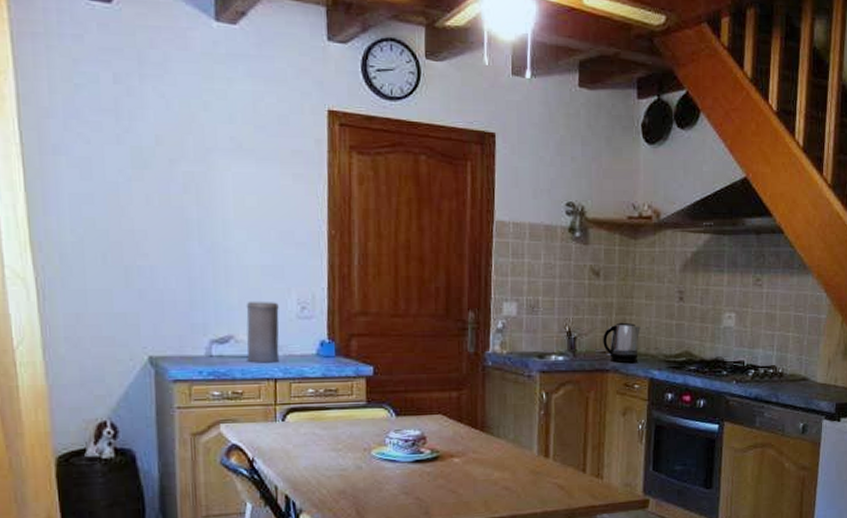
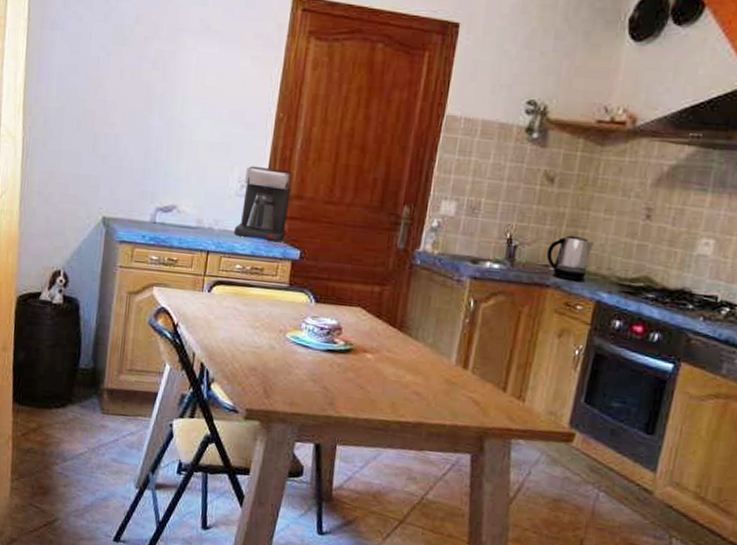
canister: present [246,301,280,363] -> none [185,174,221,236]
coffee maker: none [300,286,357,361] -> present [233,165,294,242]

